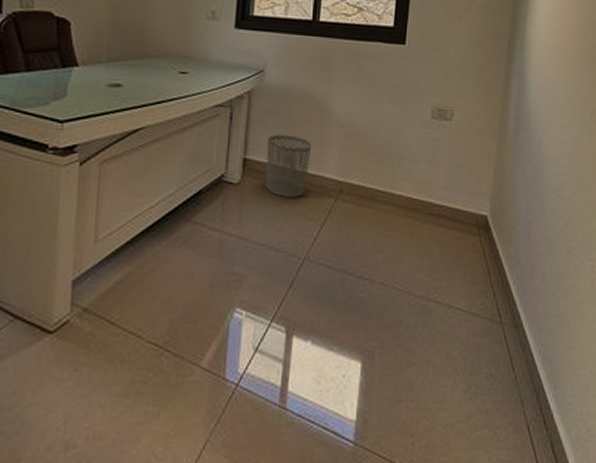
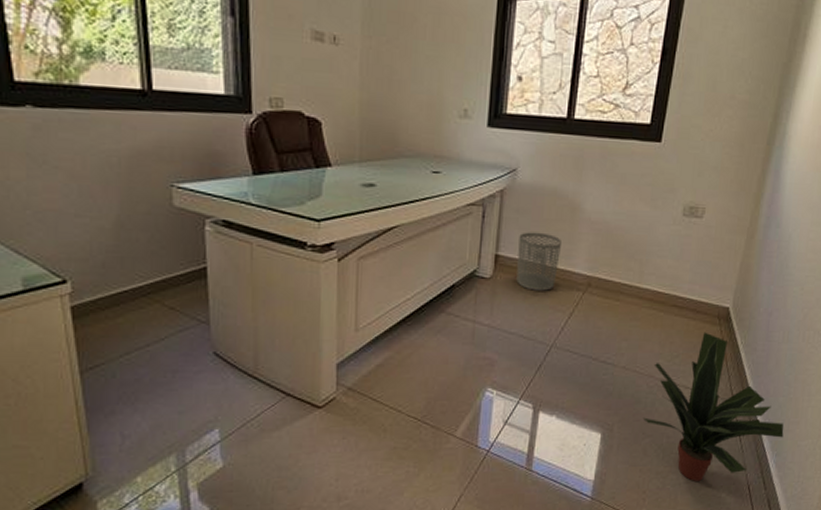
potted plant: none [405,243,559,421] -> present [642,332,784,481]

